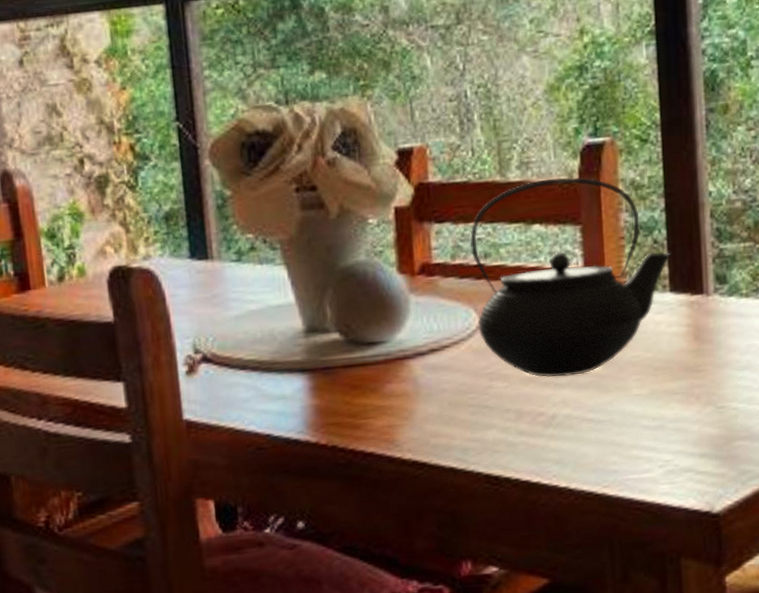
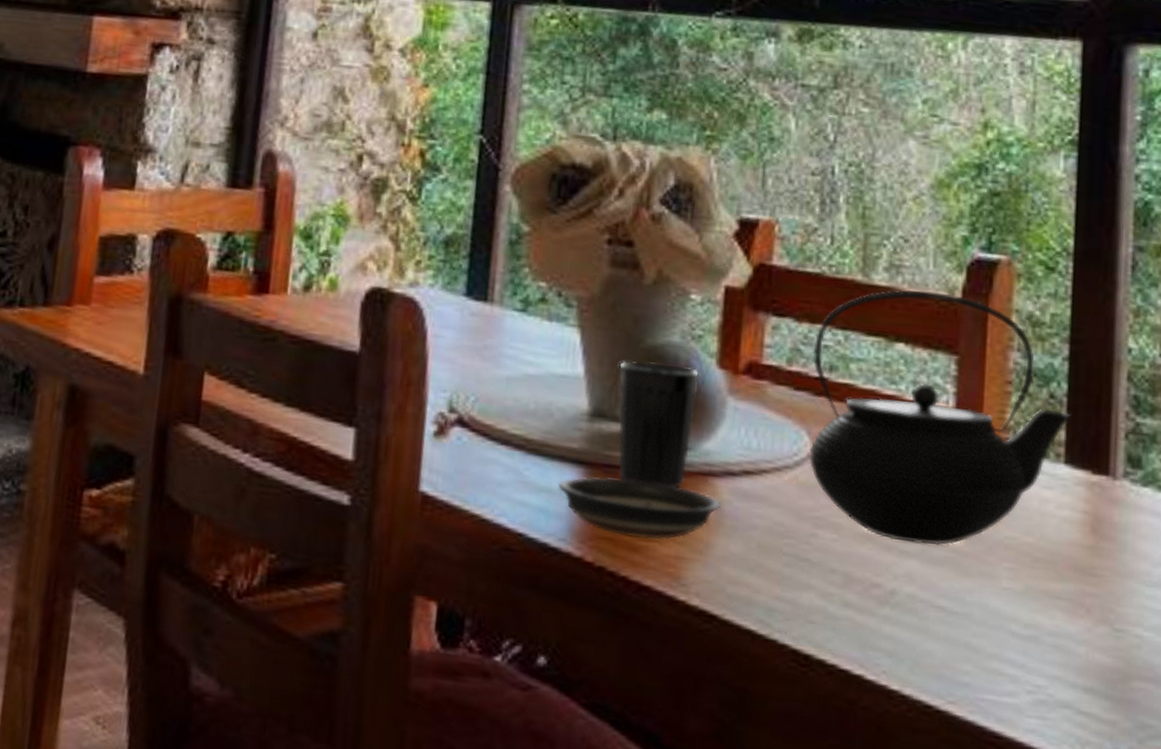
saucer: none [290,372,416,420] -> present [558,476,721,540]
cup: none [322,278,387,377] -> present [618,361,699,488]

